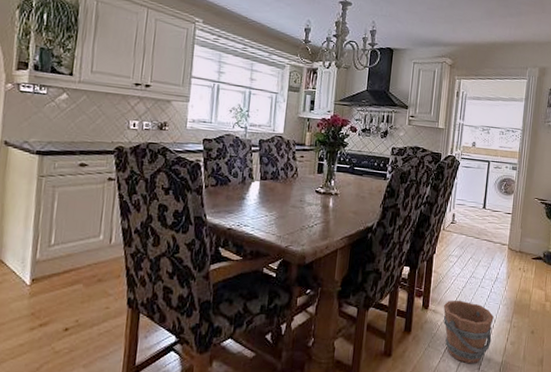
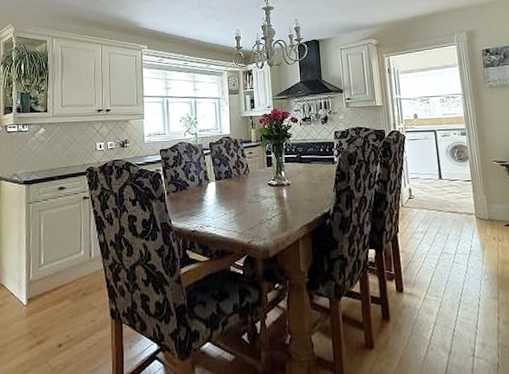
bucket: present [443,300,494,364] -> none [418,279,481,351]

